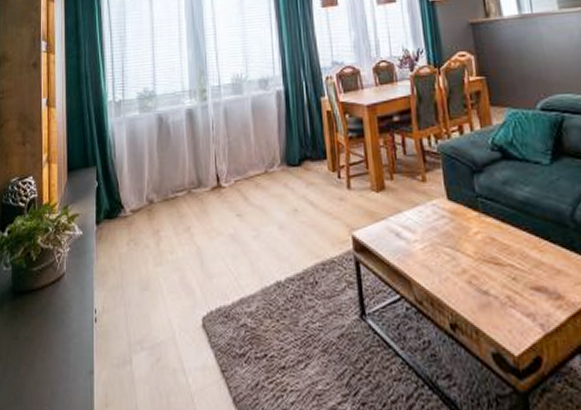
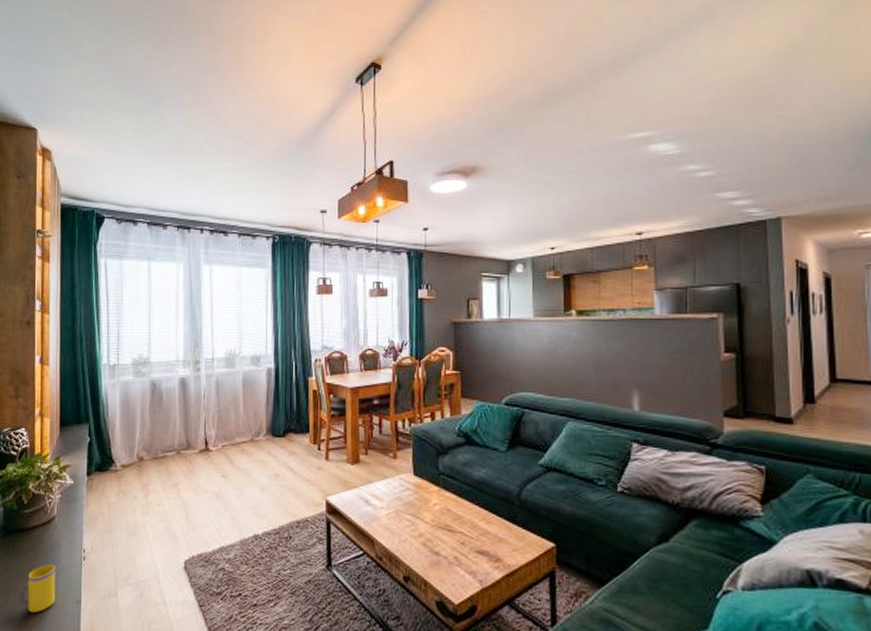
mug: none [25,330,66,387] -> present [16,565,55,612]

